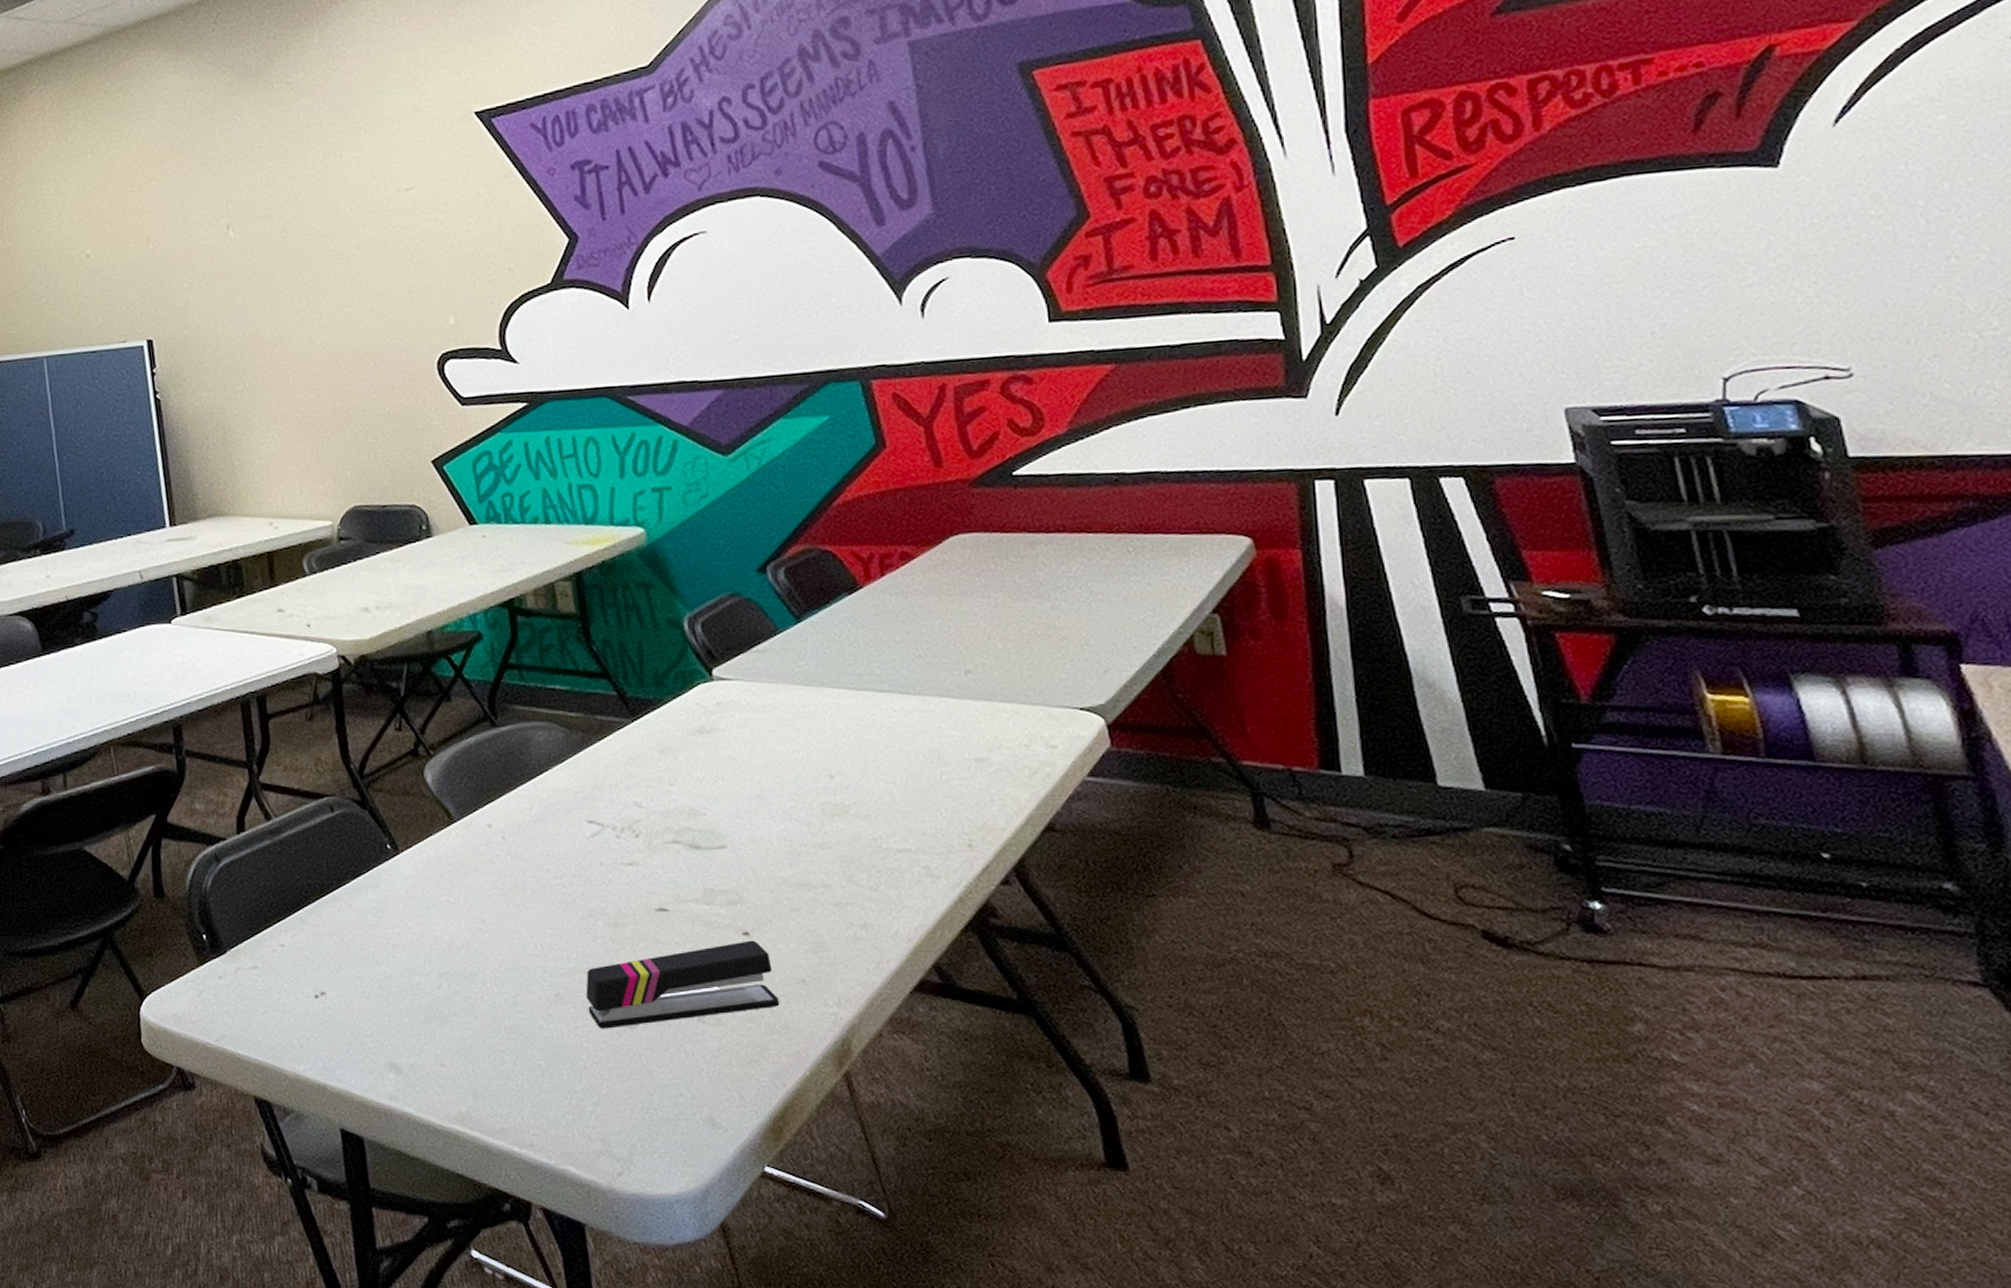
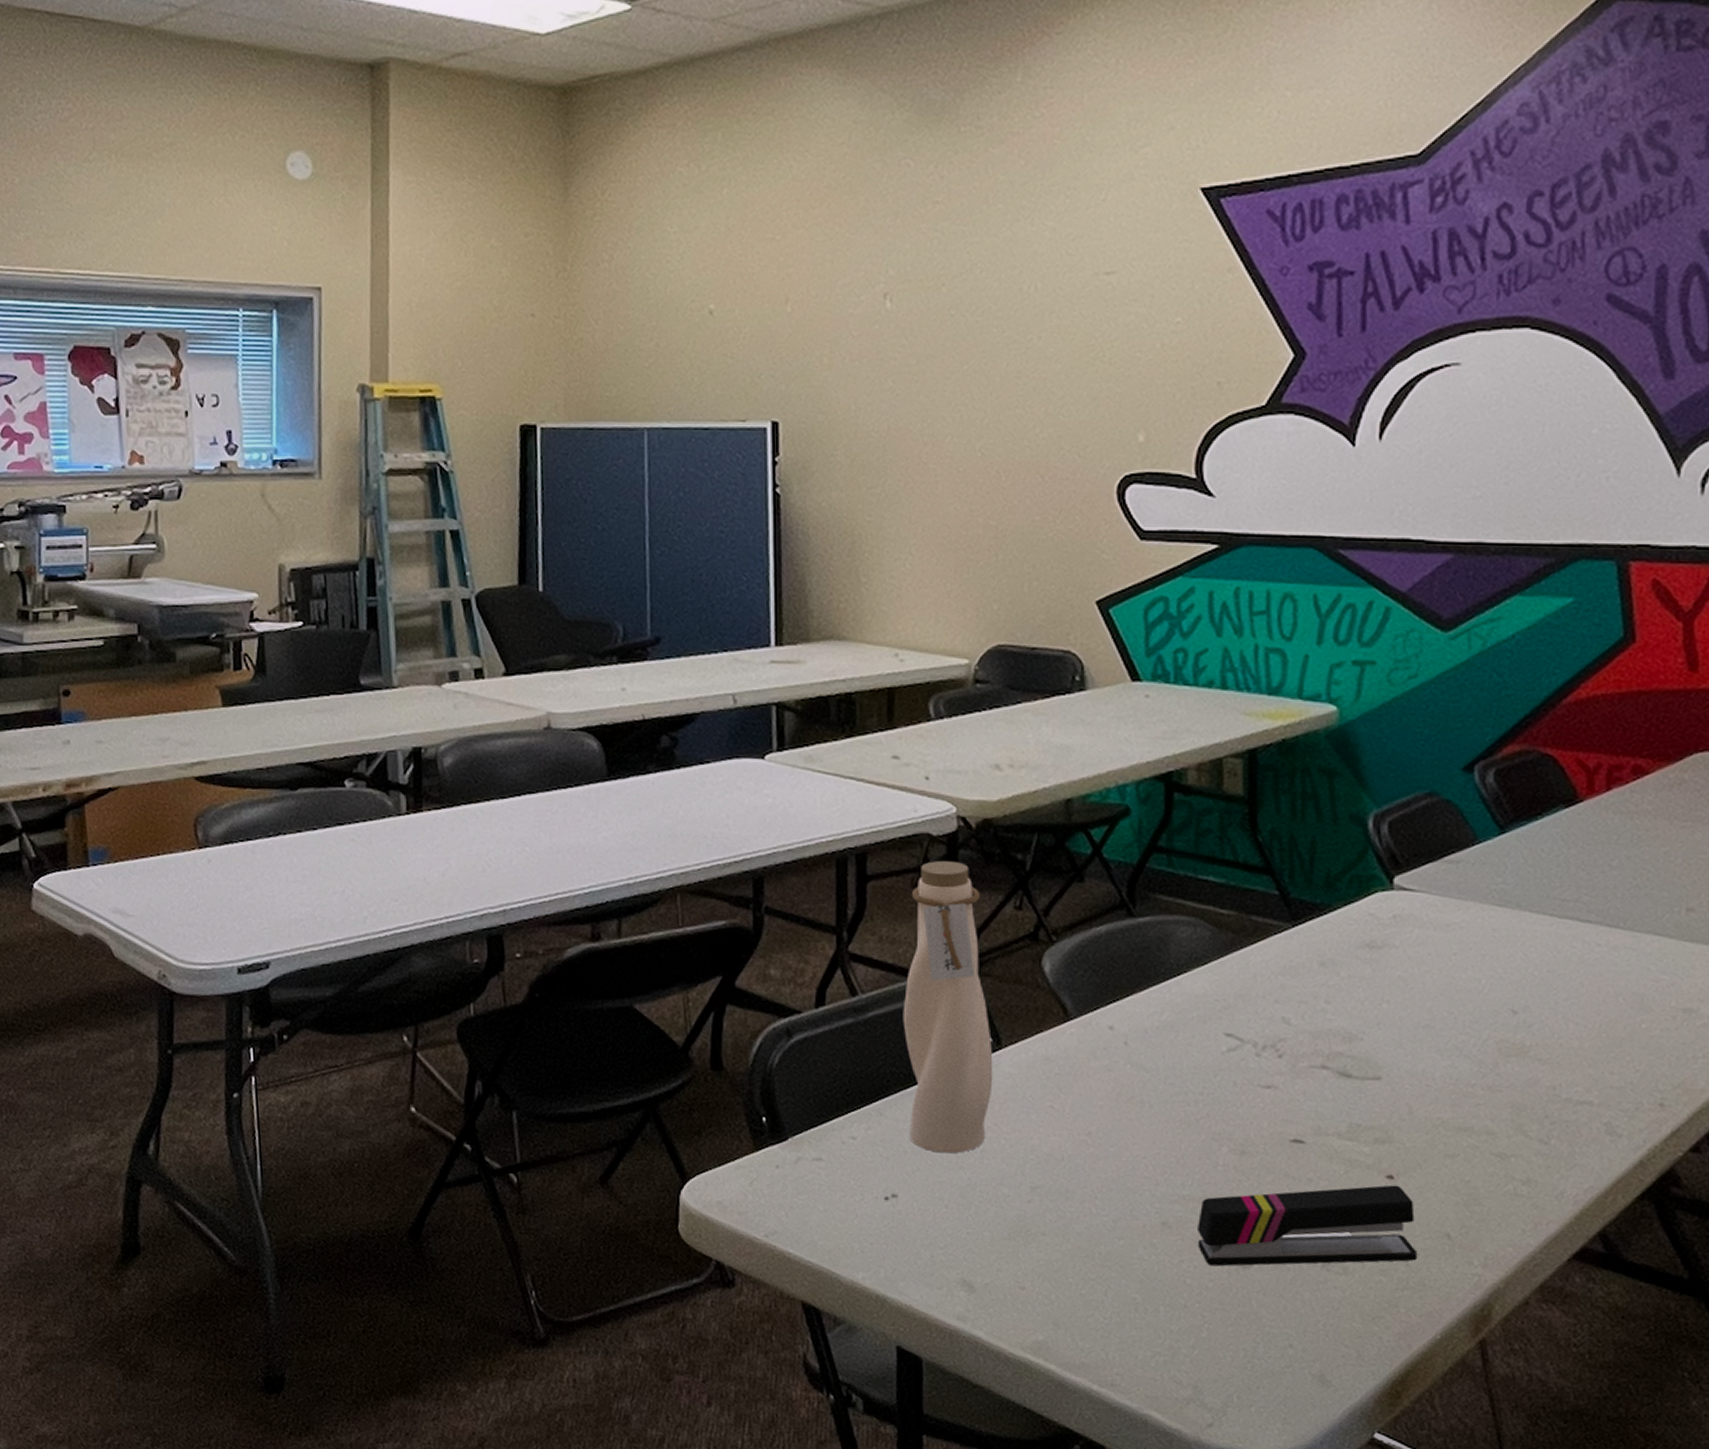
water bottle: none [306,694,396,951] -> present [902,860,993,1154]

